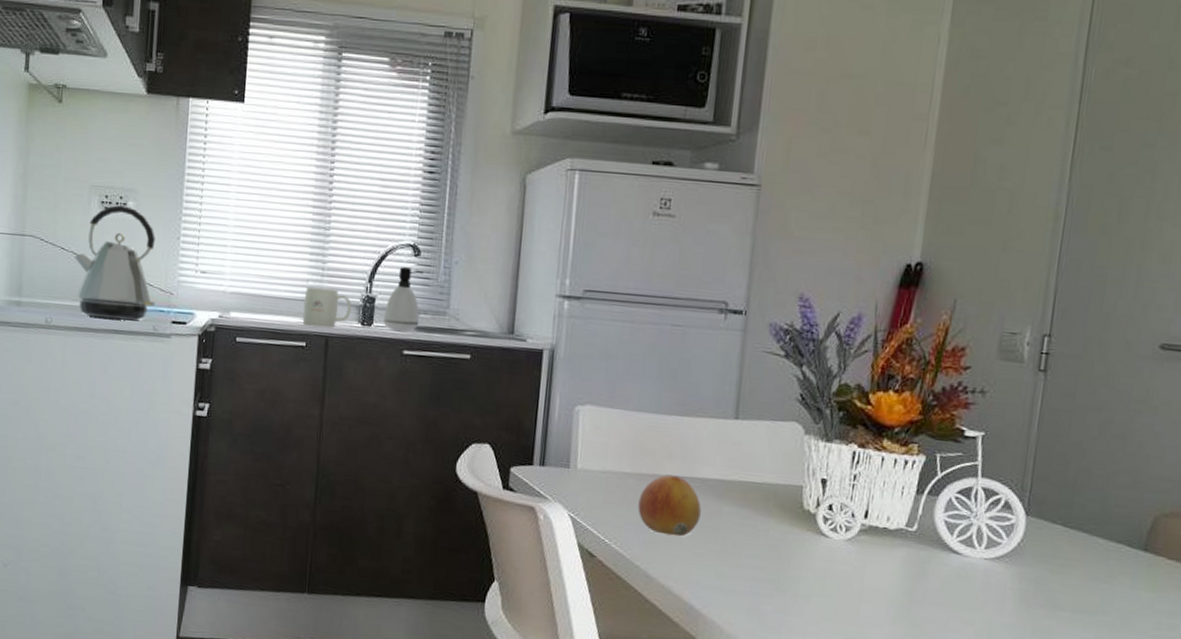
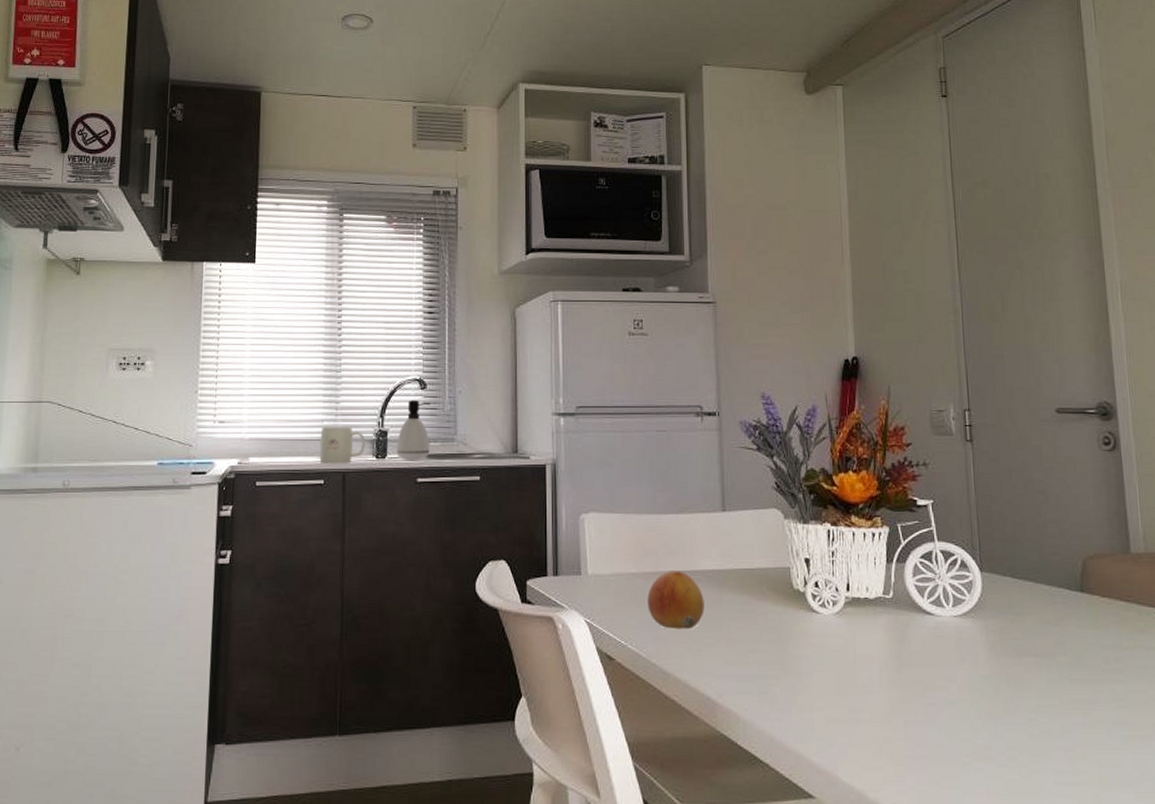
kettle: present [73,205,156,321] -> none [92,366,175,476]

